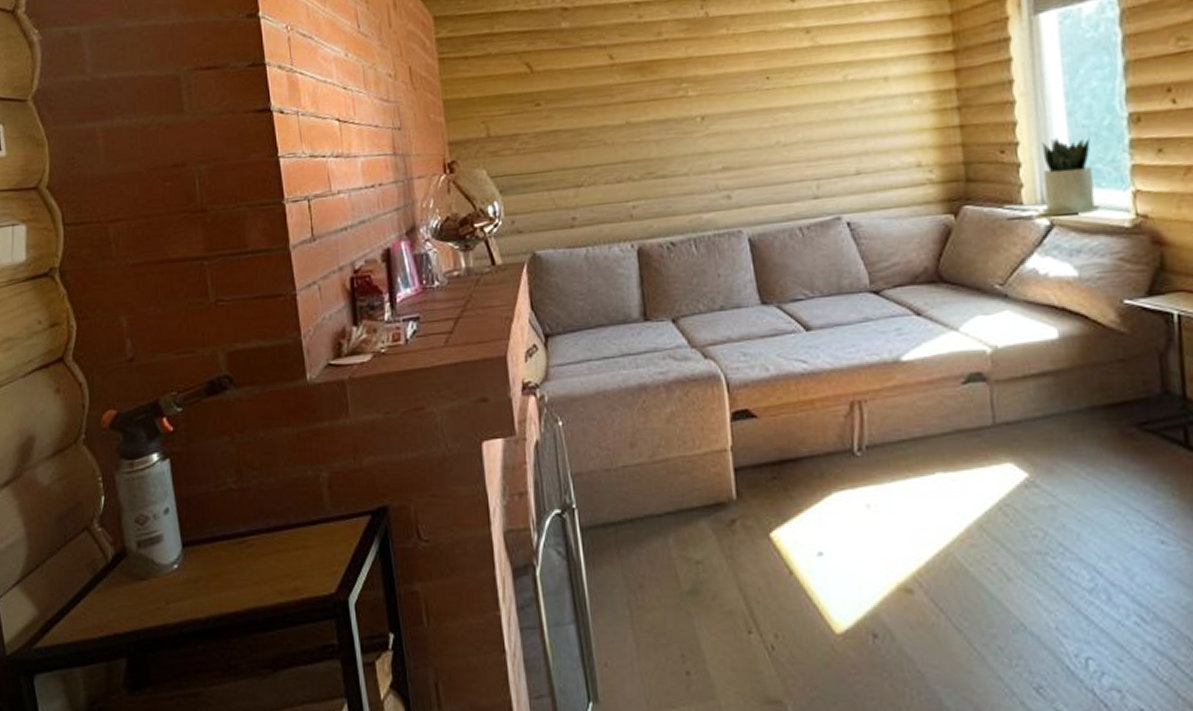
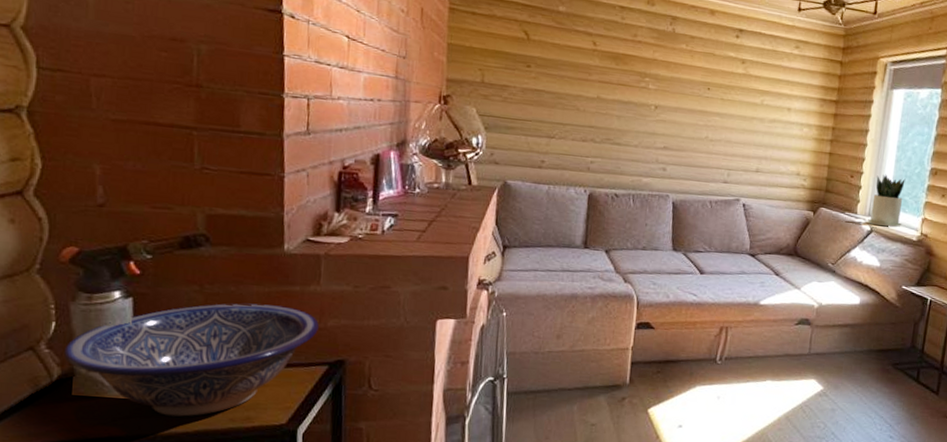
decorative bowl: none [114,448,354,594] -> present [63,303,319,417]

